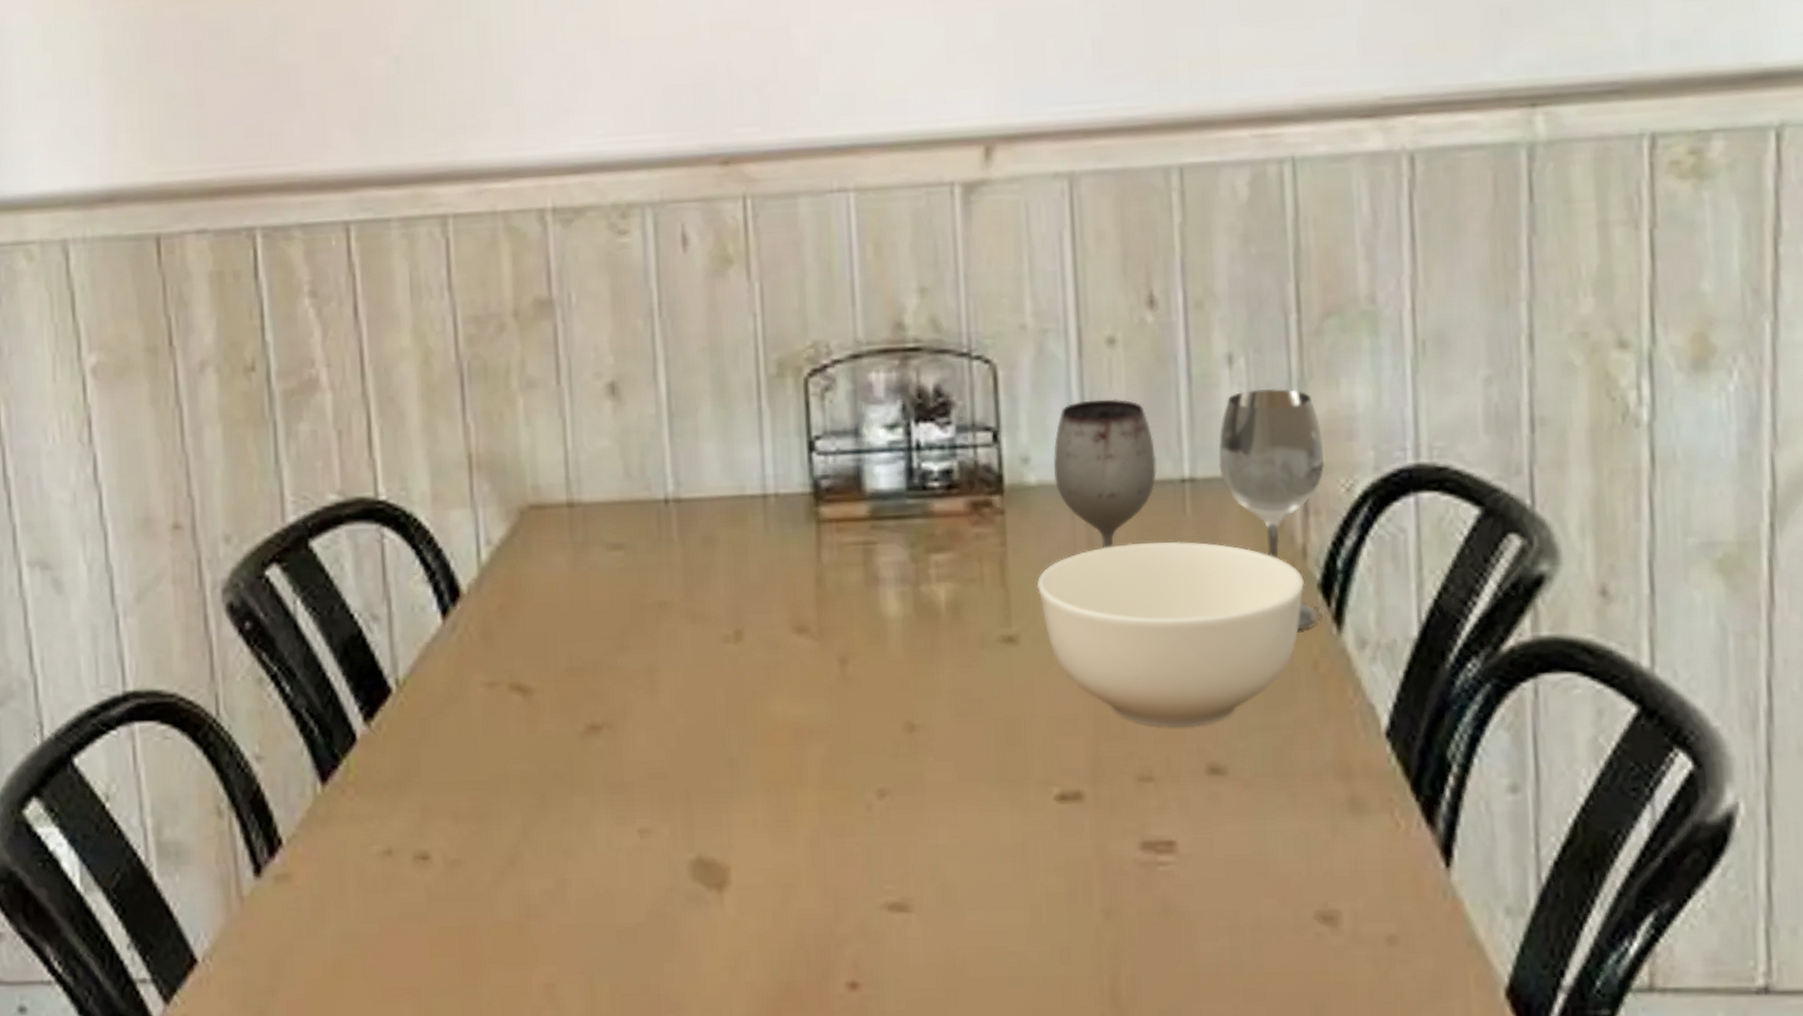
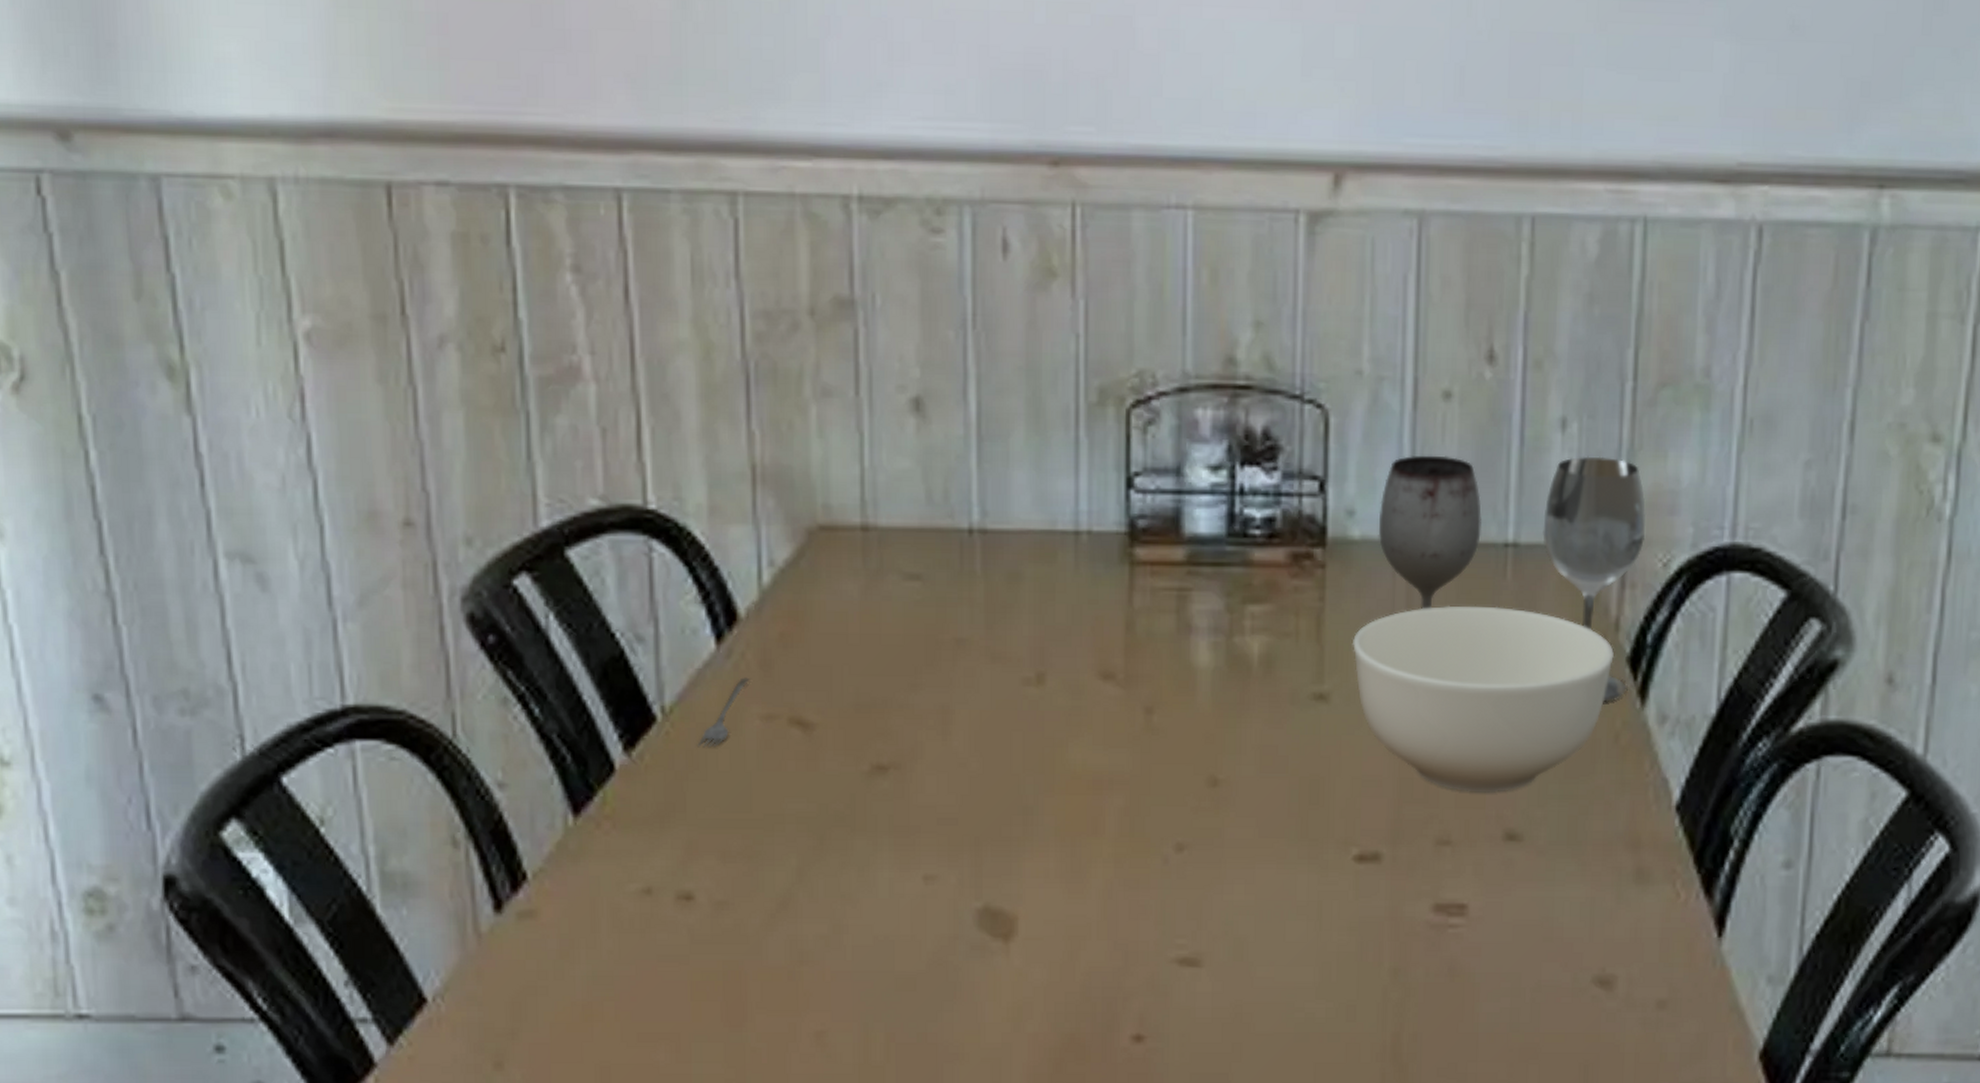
fork: none [428,648,473,716] -> present [697,677,750,748]

